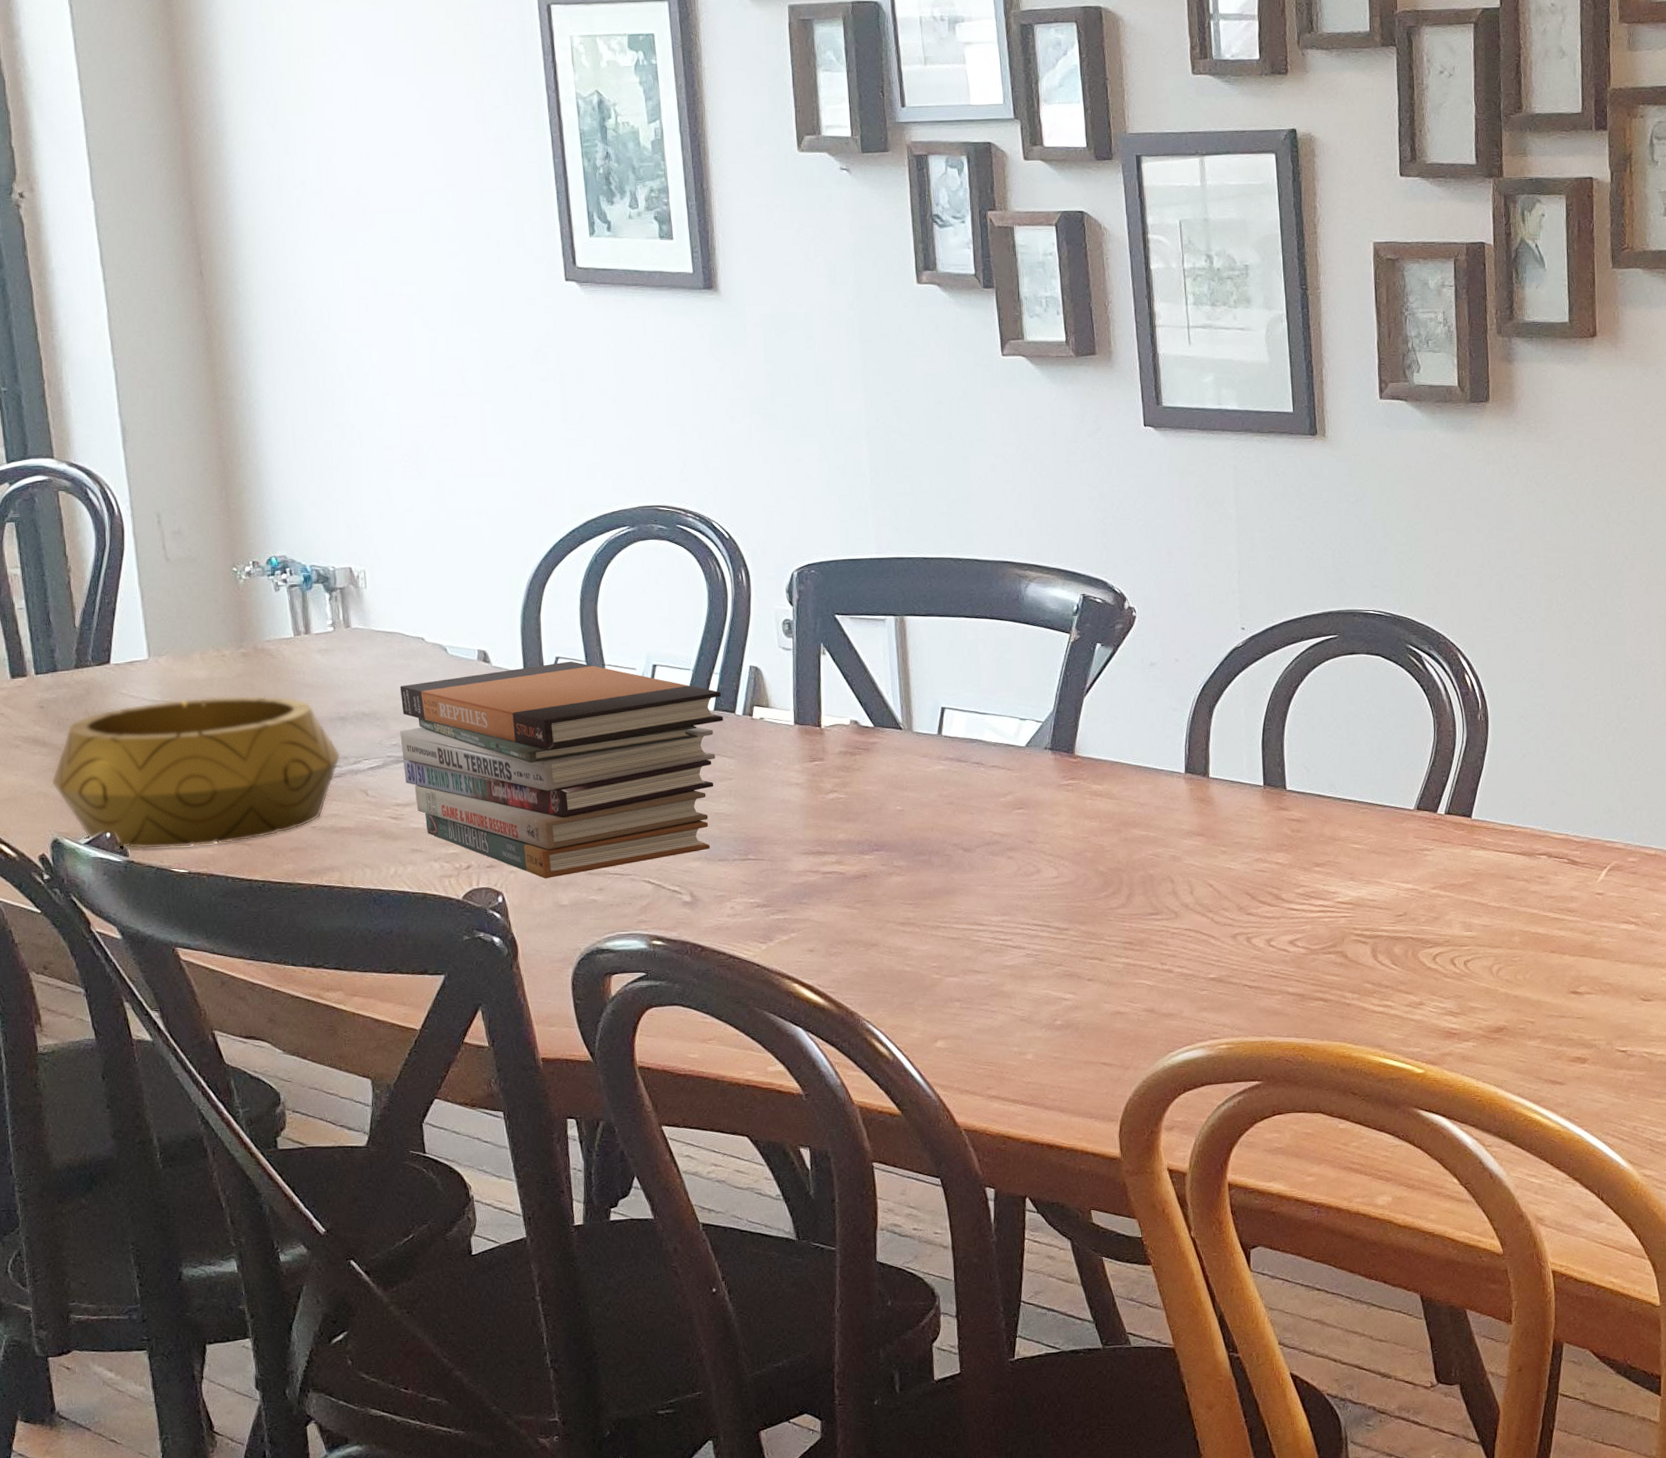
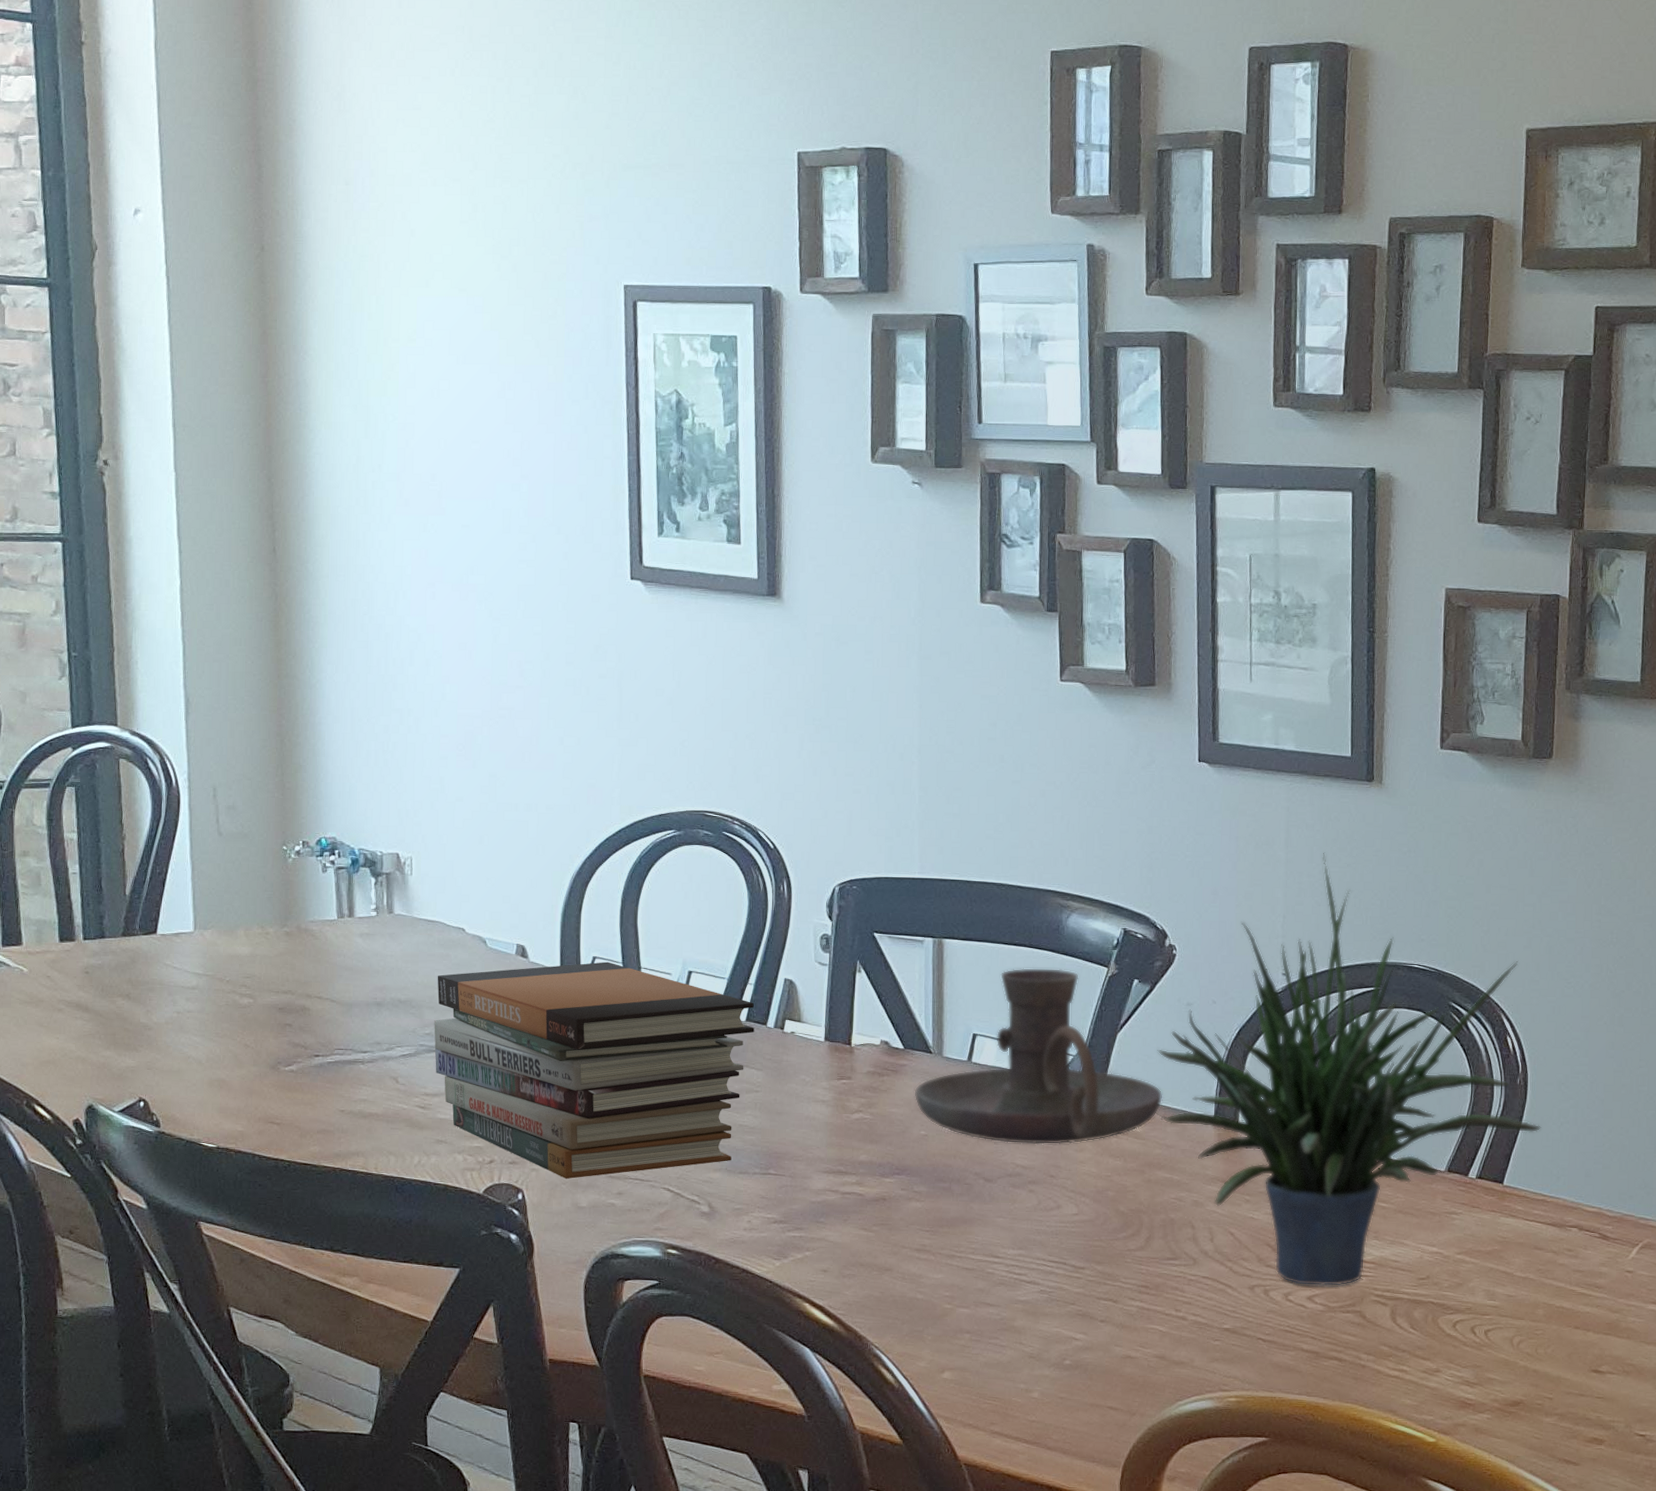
decorative bowl: present [51,695,341,849] -> none [91,973,374,1123]
candle holder: none [887,637,1134,813] -> present [914,967,1163,1145]
potted plant: none [1124,507,1505,931] -> present [1157,852,1541,1287]

